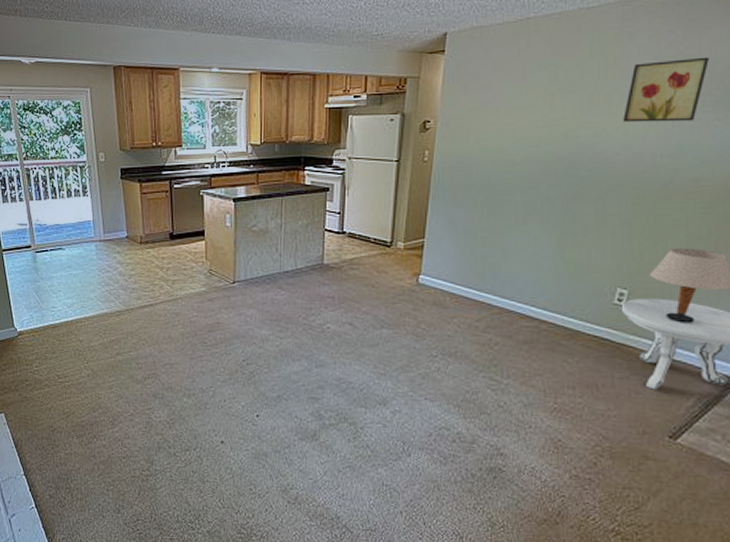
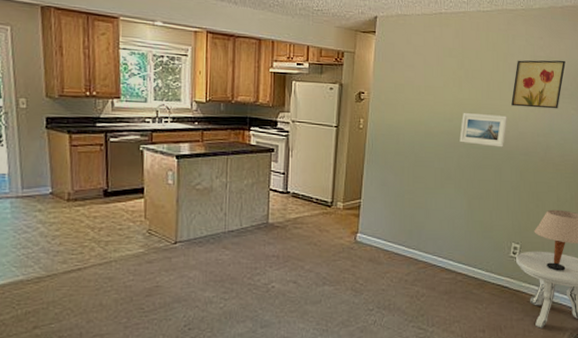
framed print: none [549,135,618,174] -> present [459,113,508,148]

